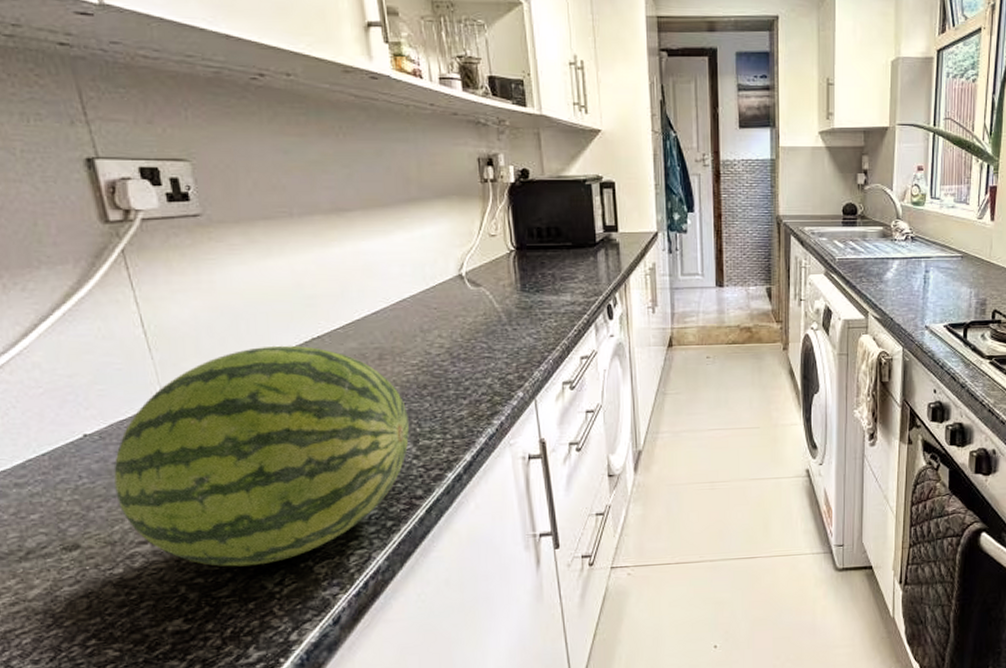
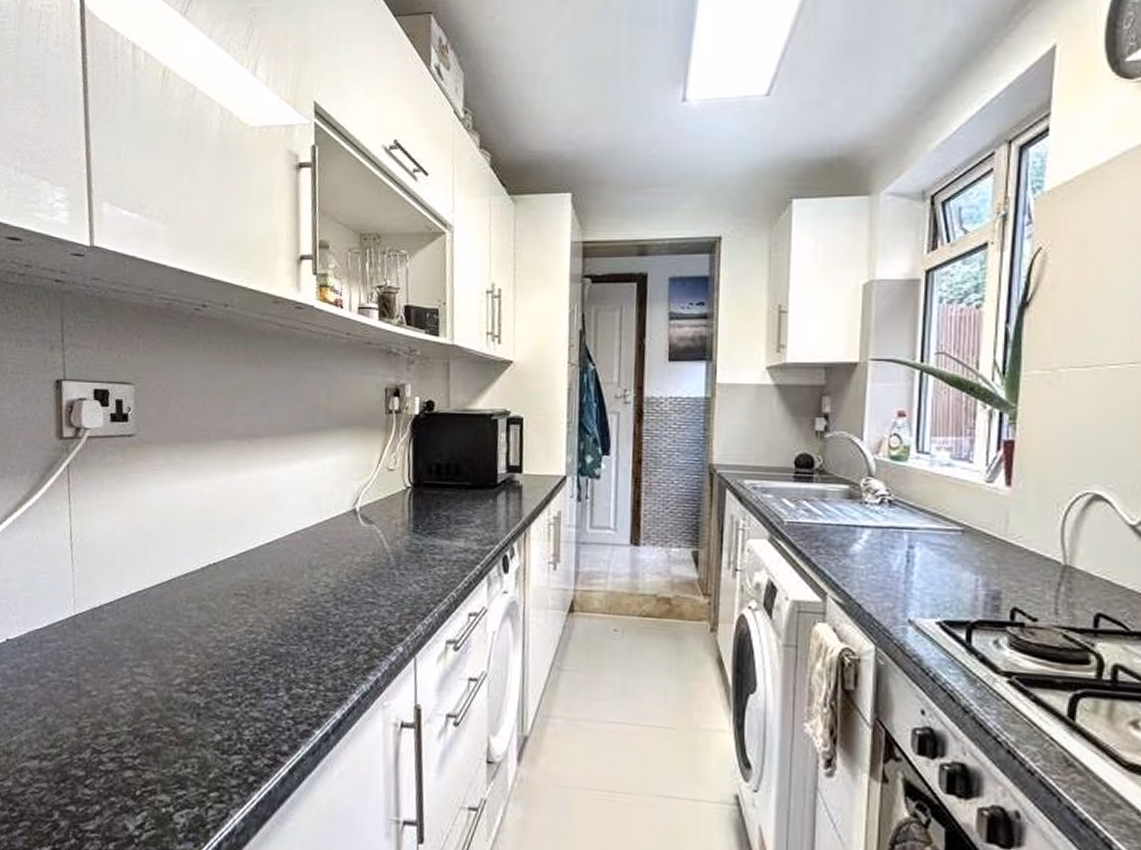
fruit: present [114,345,409,567] -> none [20,568,285,802]

